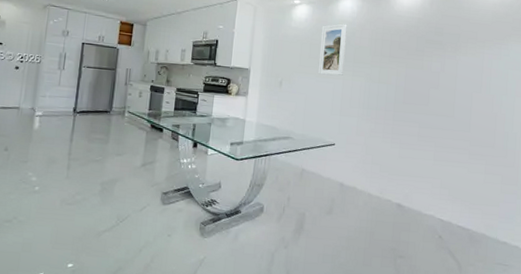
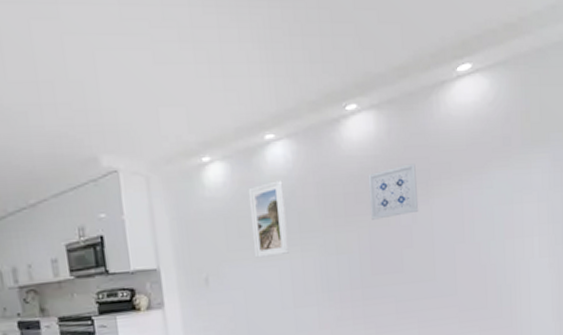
wall art: none [408,28,449,64] -> present [368,163,419,220]

